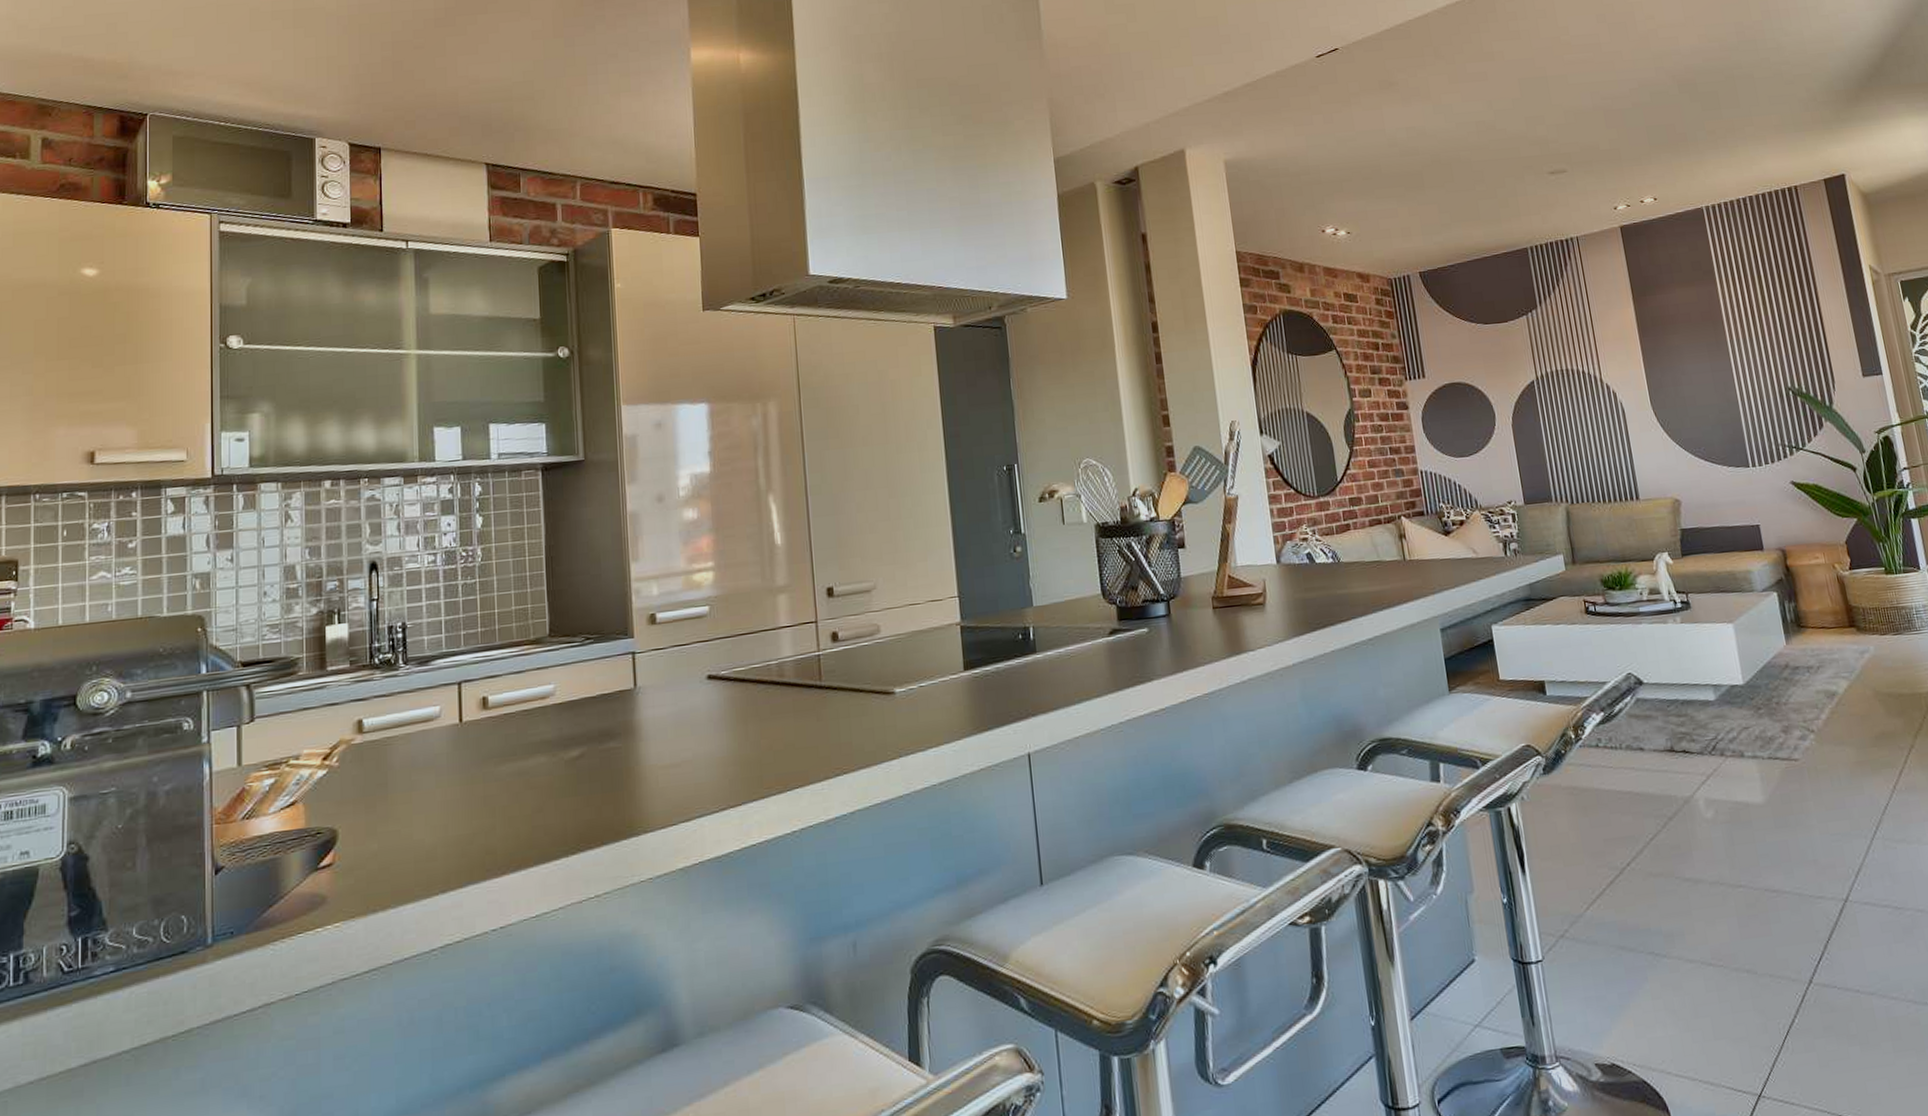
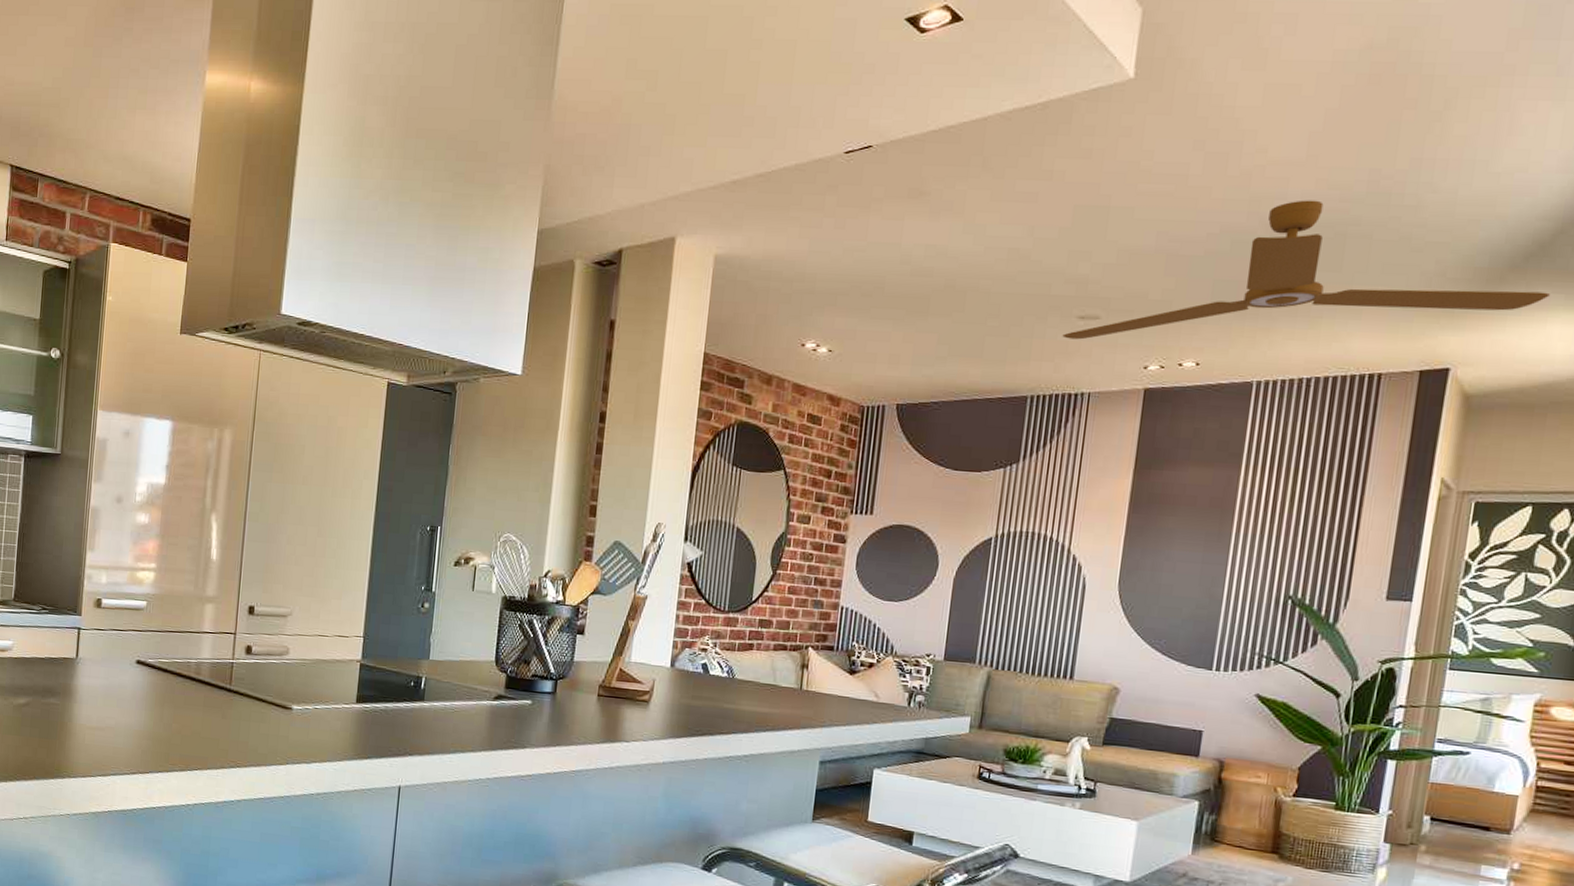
ceiling fan: none [1540,52,1895,193] -> present [1062,200,1550,340]

